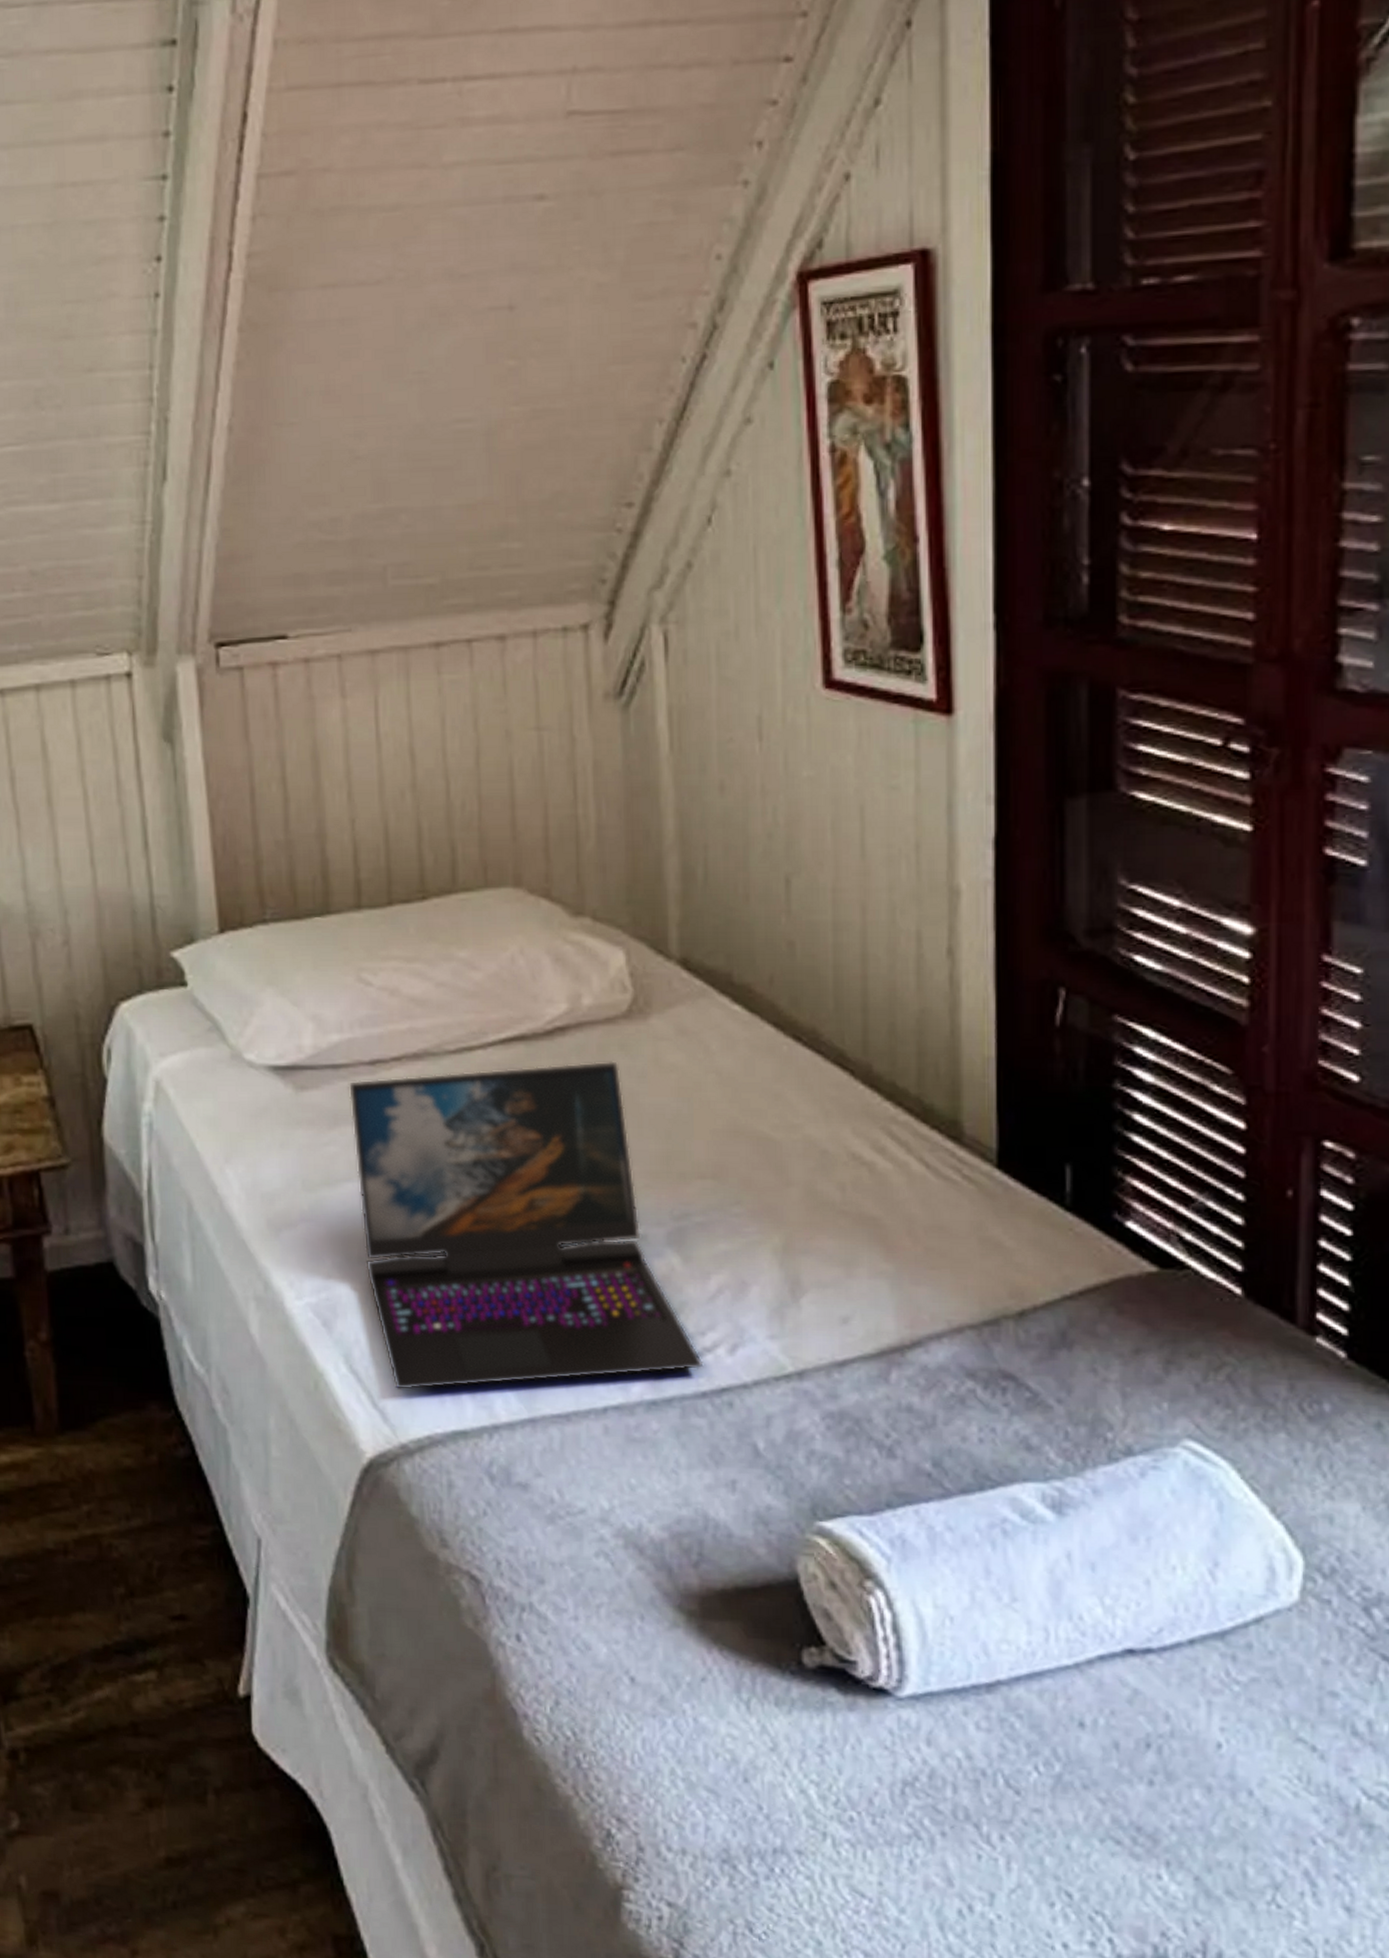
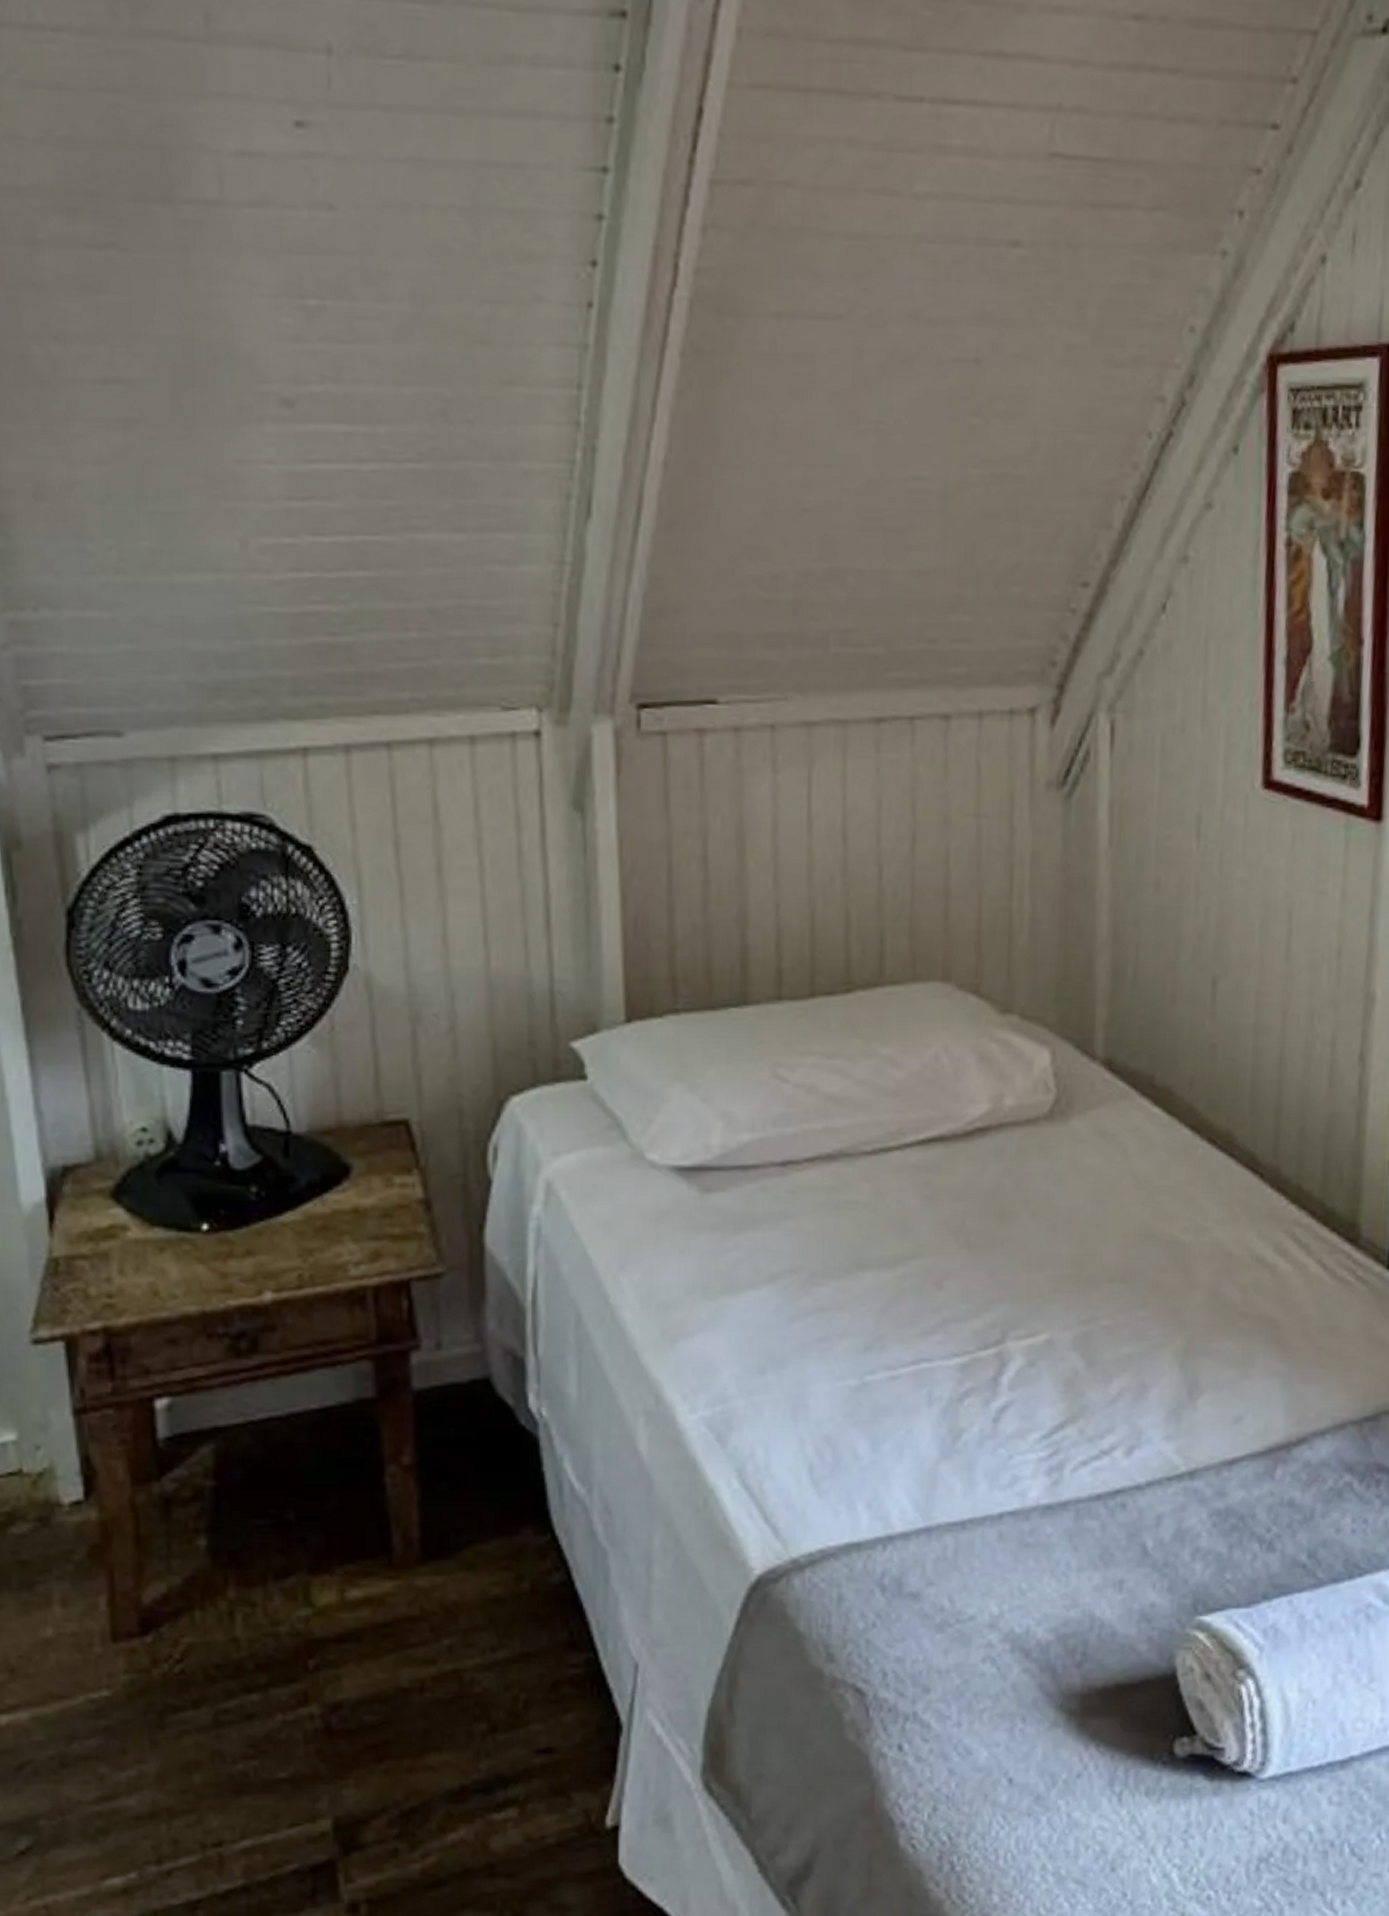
laptop: present [348,1061,704,1391] -> none [756,1163,1100,1504]

